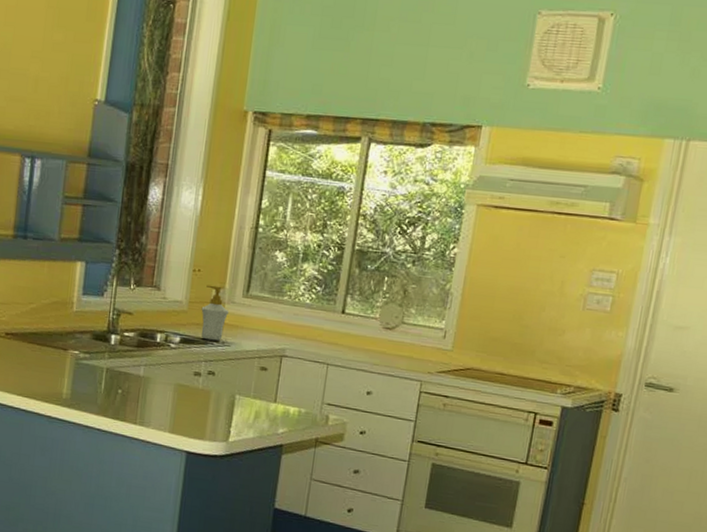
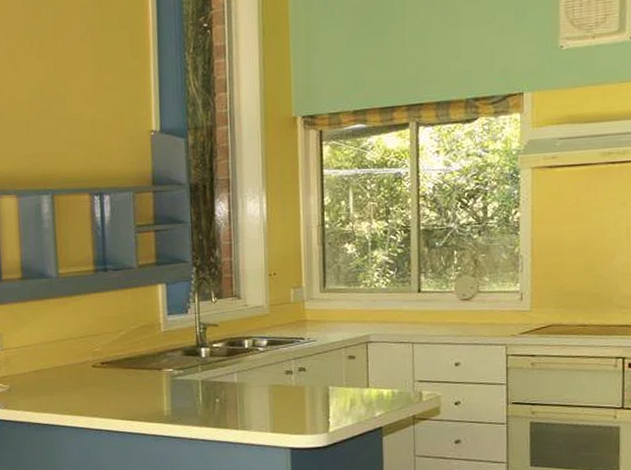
soap bottle: present [201,285,229,341] -> none [282,285,309,339]

